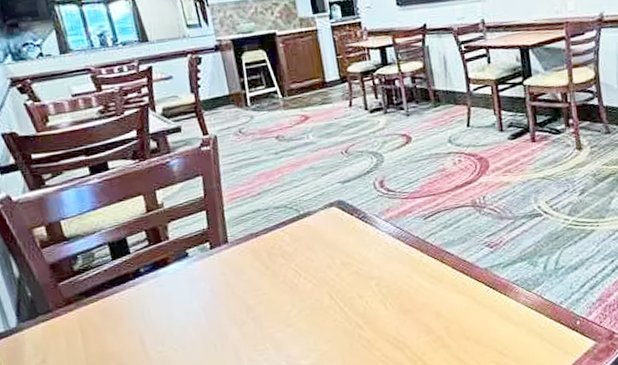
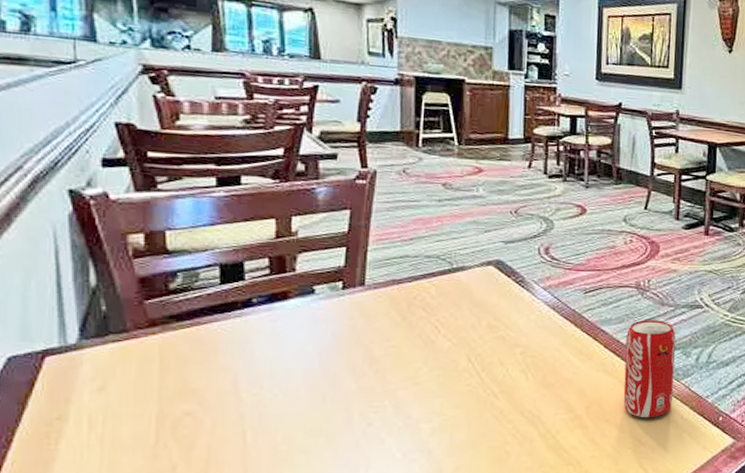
beverage can: none [471,234,527,331] -> present [623,320,676,418]

